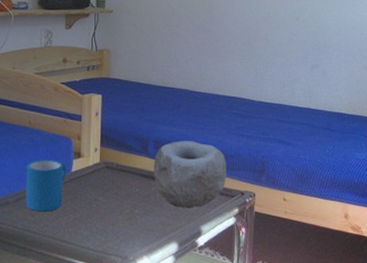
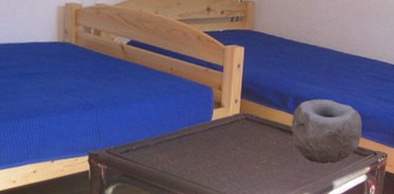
mug: present [25,160,68,212] -> none [165,106,208,157]

